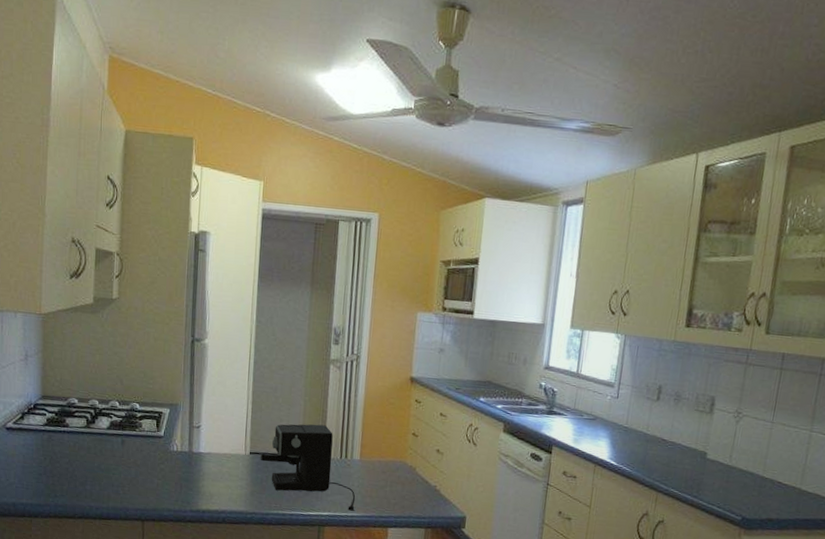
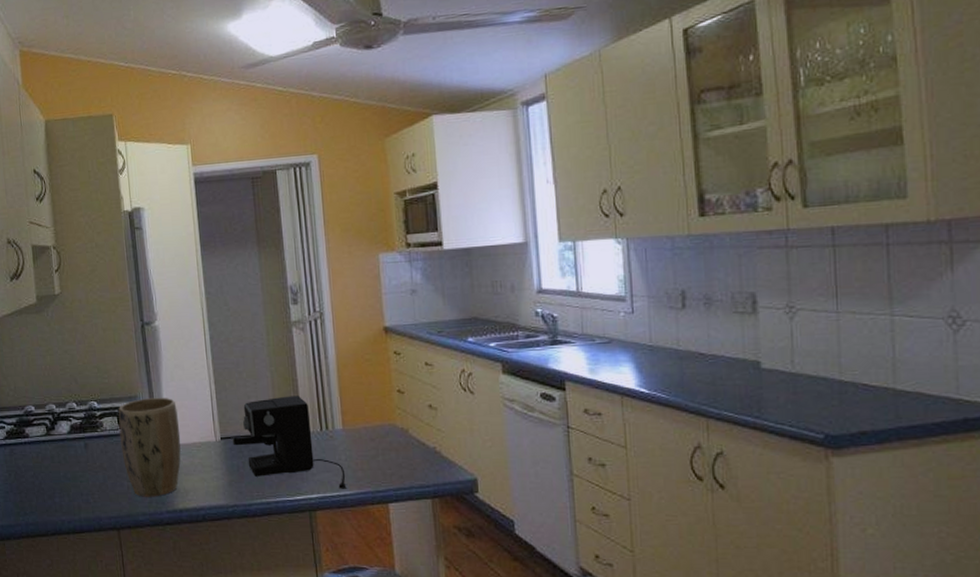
plant pot: none [156,407,214,497] -> present [118,397,181,497]

